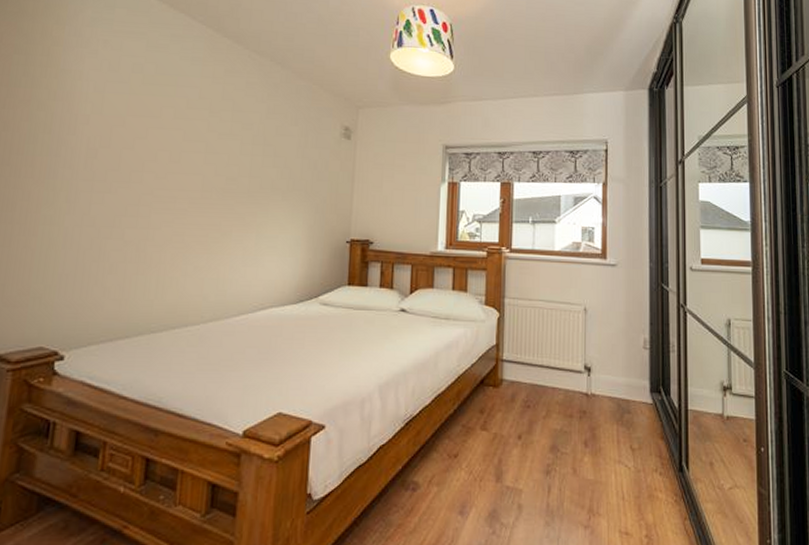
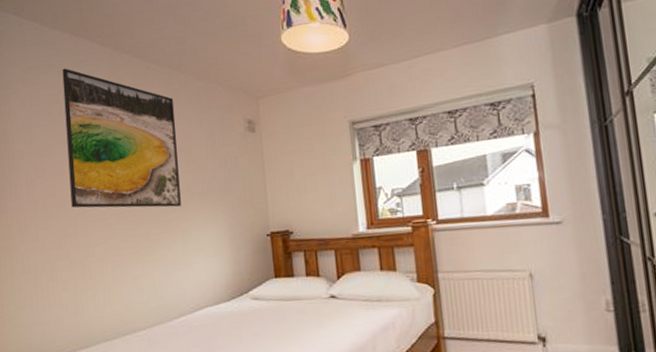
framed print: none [136,39,272,201] -> present [62,68,181,208]

